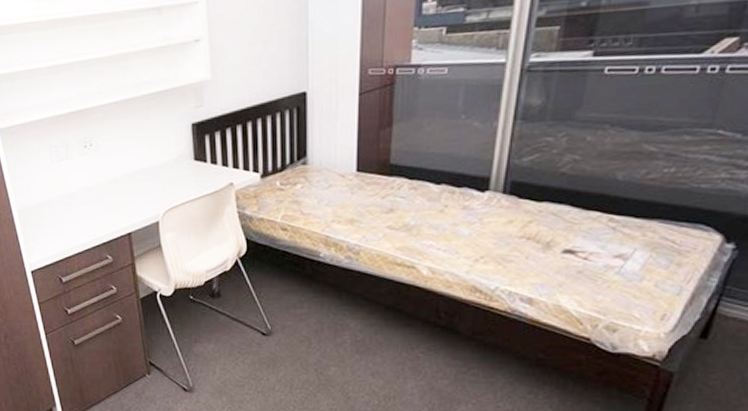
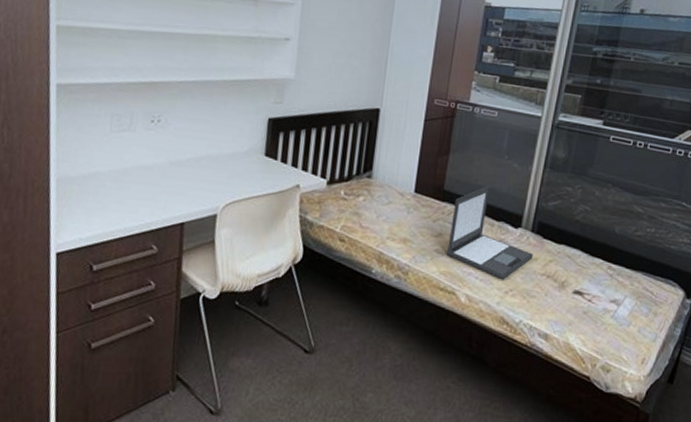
laptop: none [400,151,506,248] -> present [446,185,533,280]

